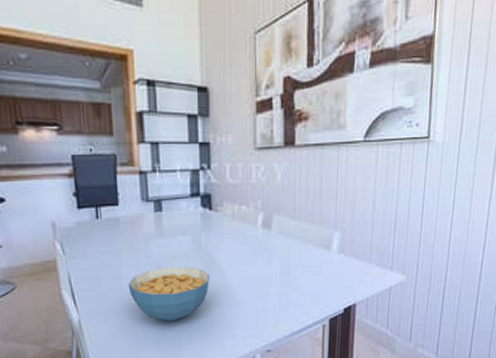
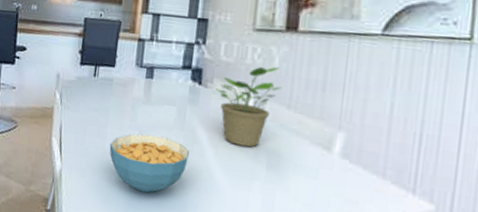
potted plant: none [226,182,286,260] -> present [215,66,282,148]

